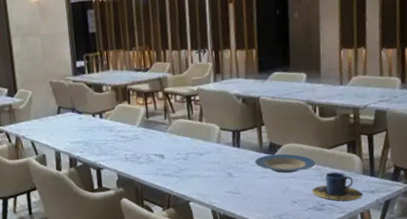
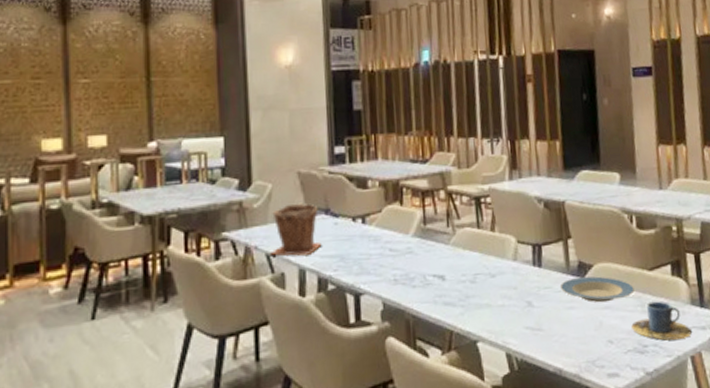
plant pot: none [33,104,71,143] -> present [269,202,322,257]

